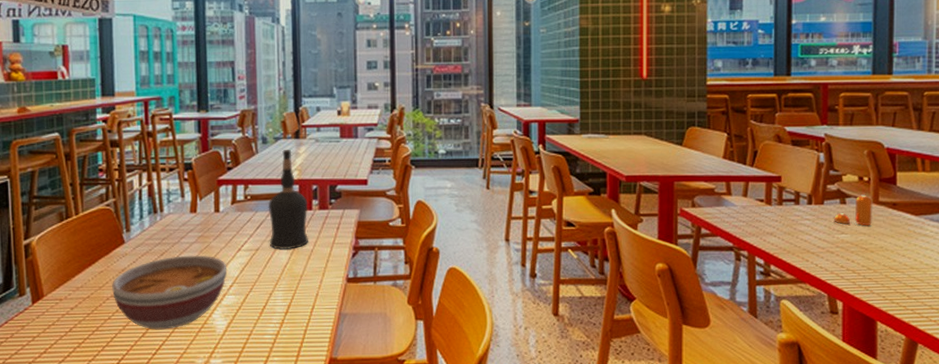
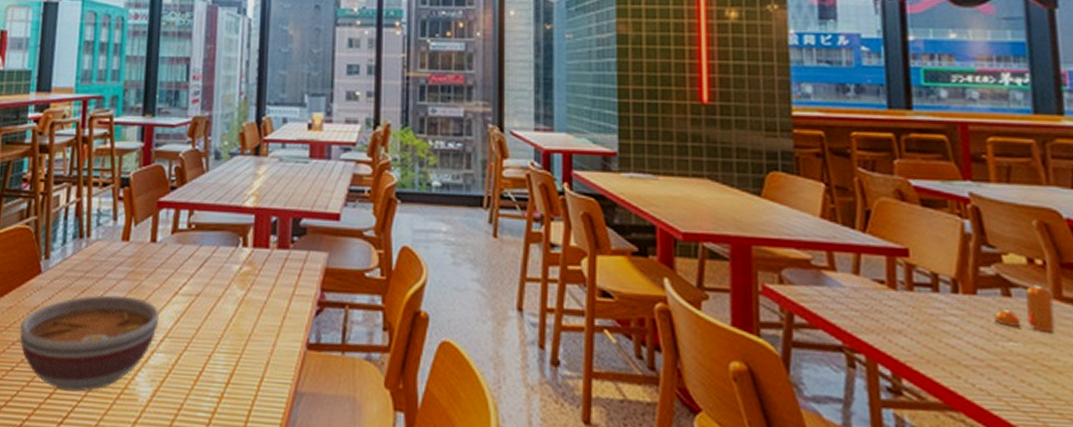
liquor bottle: present [268,150,309,250] -> none [213,169,265,298]

